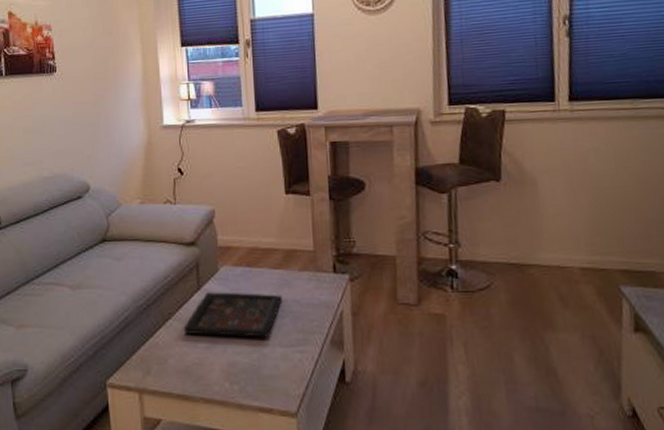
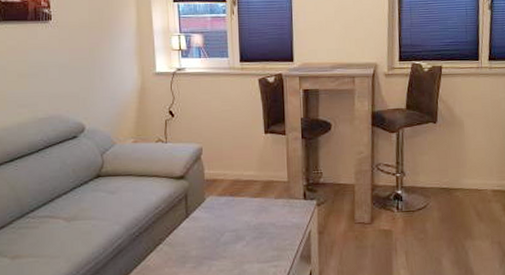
decorative tray: present [183,292,282,338] -> none [172,218,260,257]

